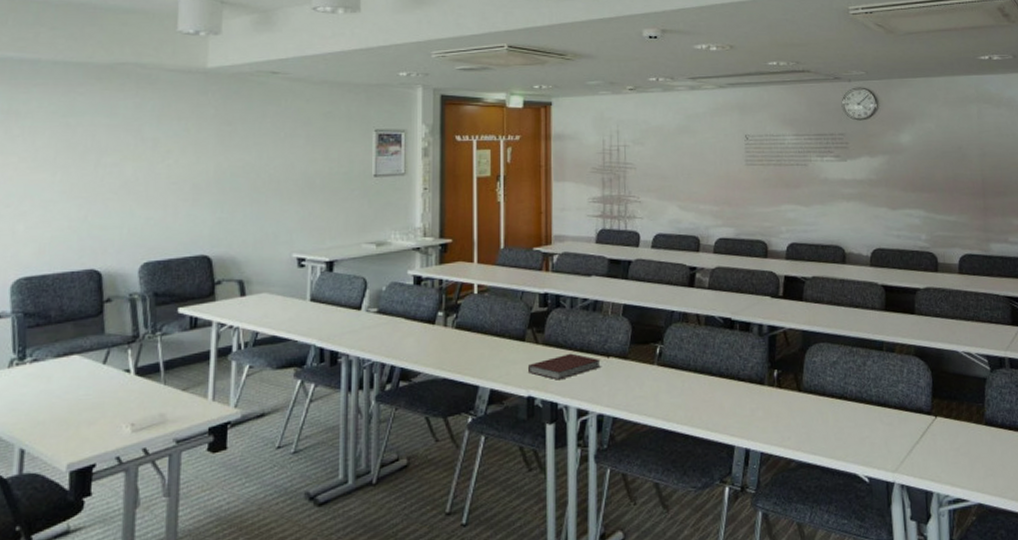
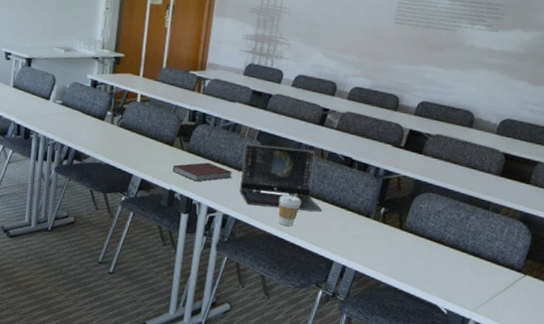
laptop: none [609,317,711,396] -> present [239,143,323,213]
coffee cup: none [660,376,685,414] -> present [278,195,301,226]

